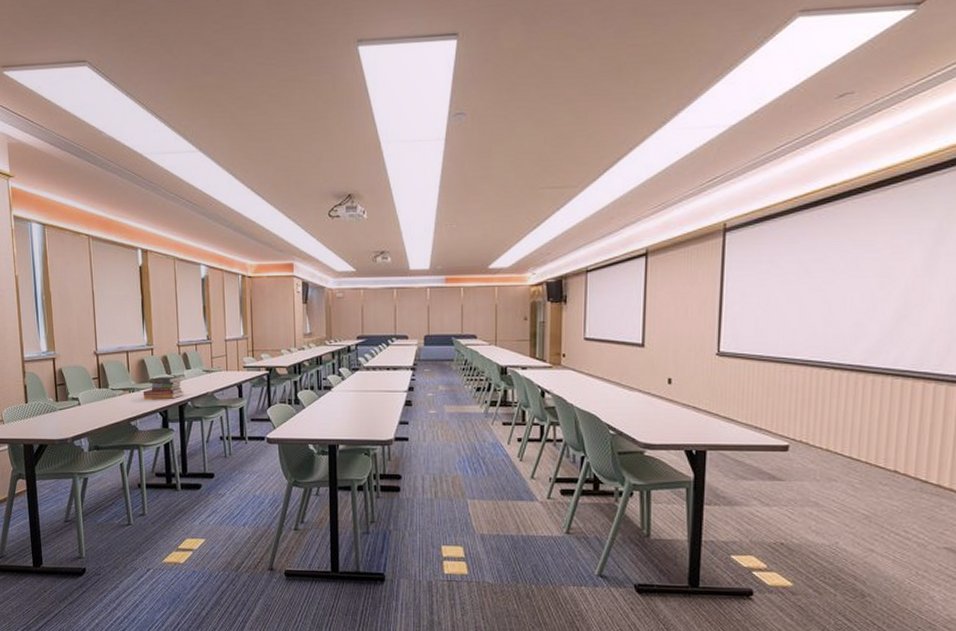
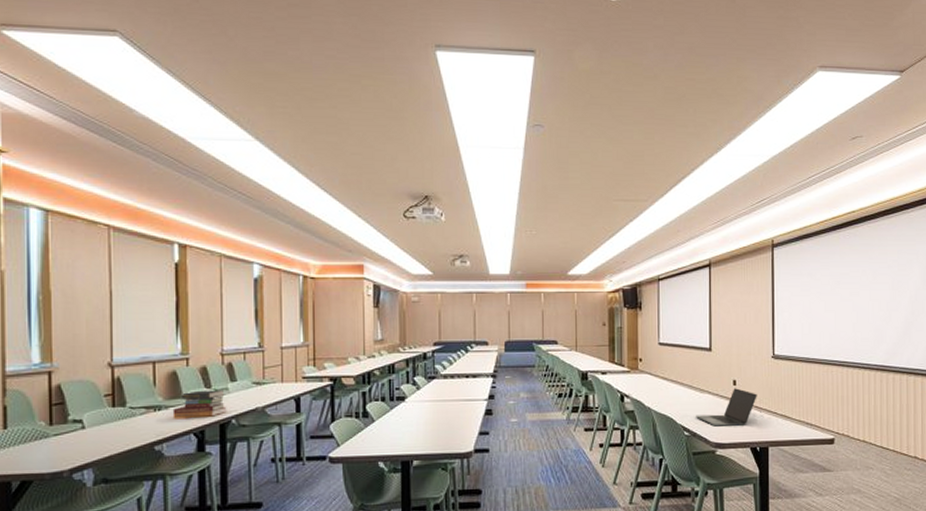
laptop: none [623,387,696,427] -> present [696,388,757,427]

